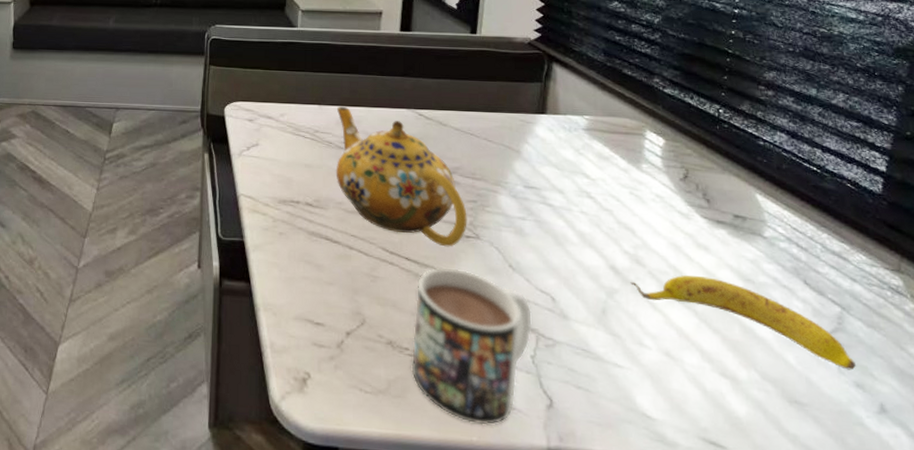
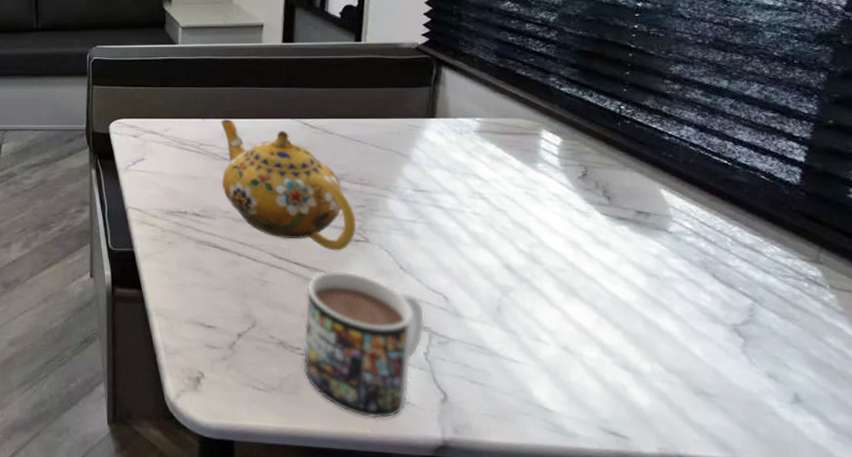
banana: present [630,275,856,370] -> none [526,271,768,361]

